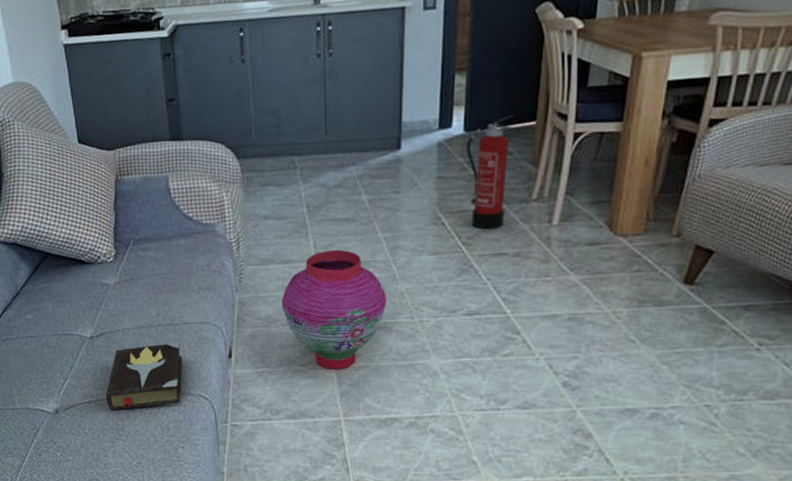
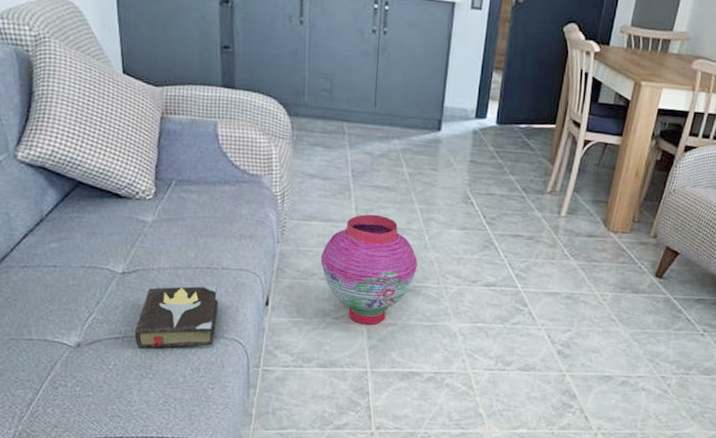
fire extinguisher: present [466,115,515,230] -> none [496,116,539,214]

